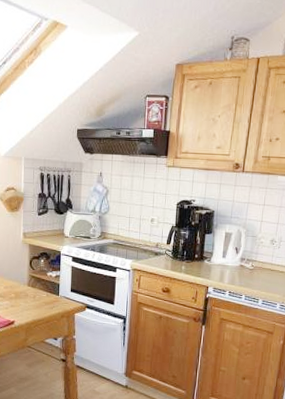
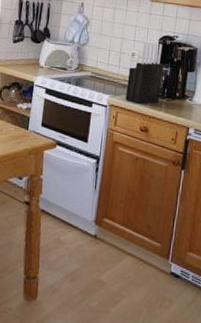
knife block: none [147,208,183,268] -> present [125,43,164,105]

